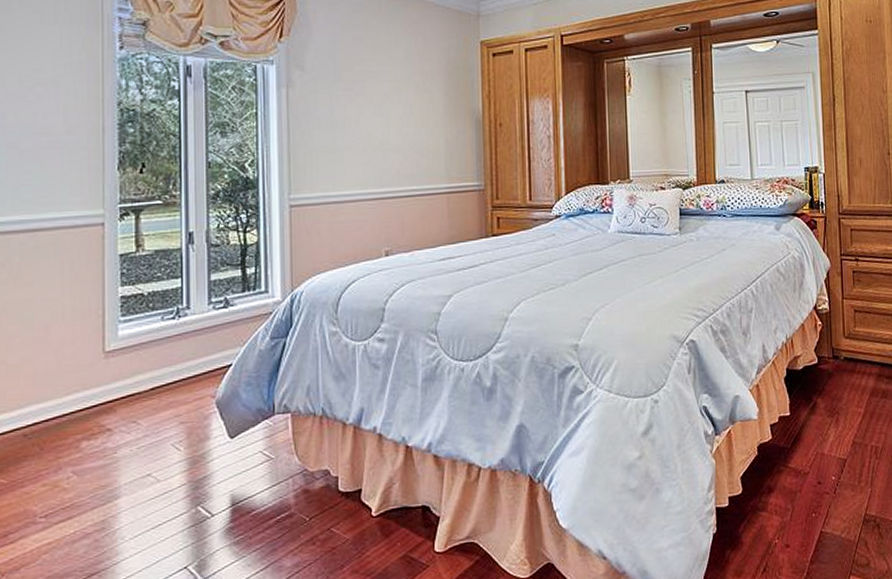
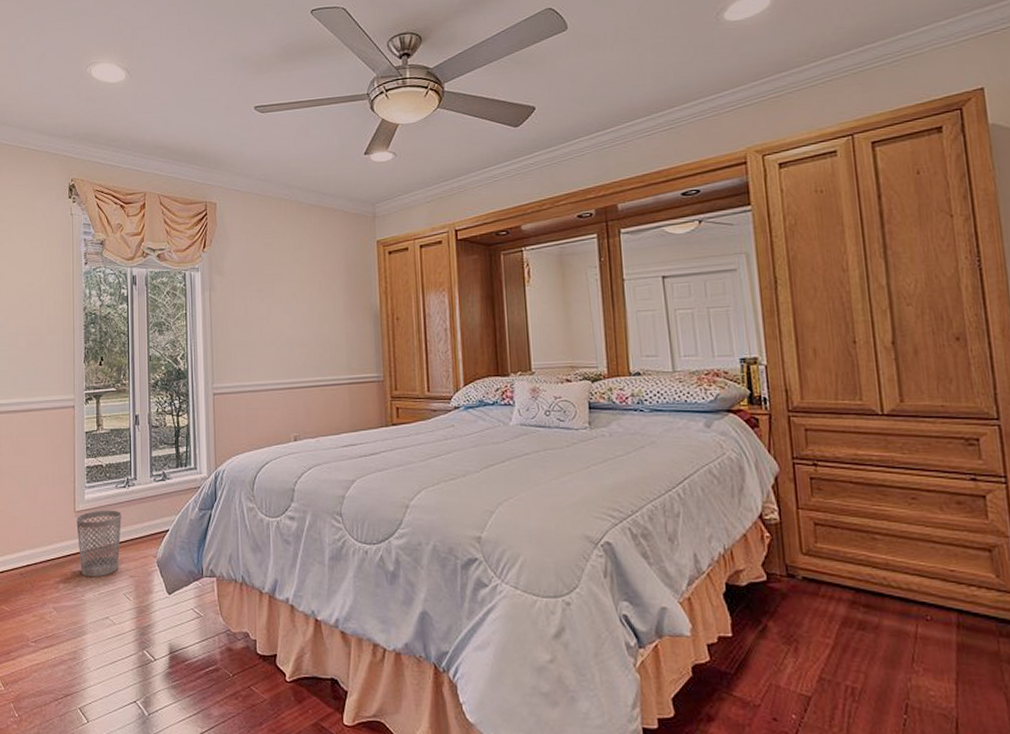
wastebasket: none [106,346,169,430] -> present [76,510,122,578]

